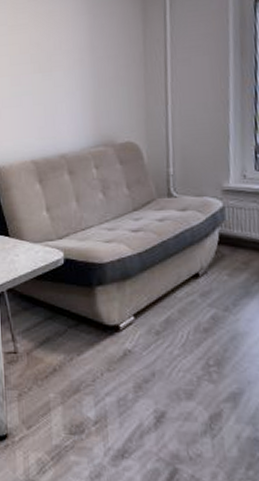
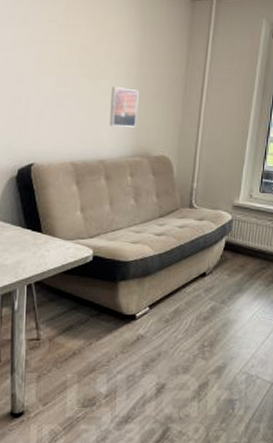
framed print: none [65,76,96,118] -> present [110,87,139,127]

